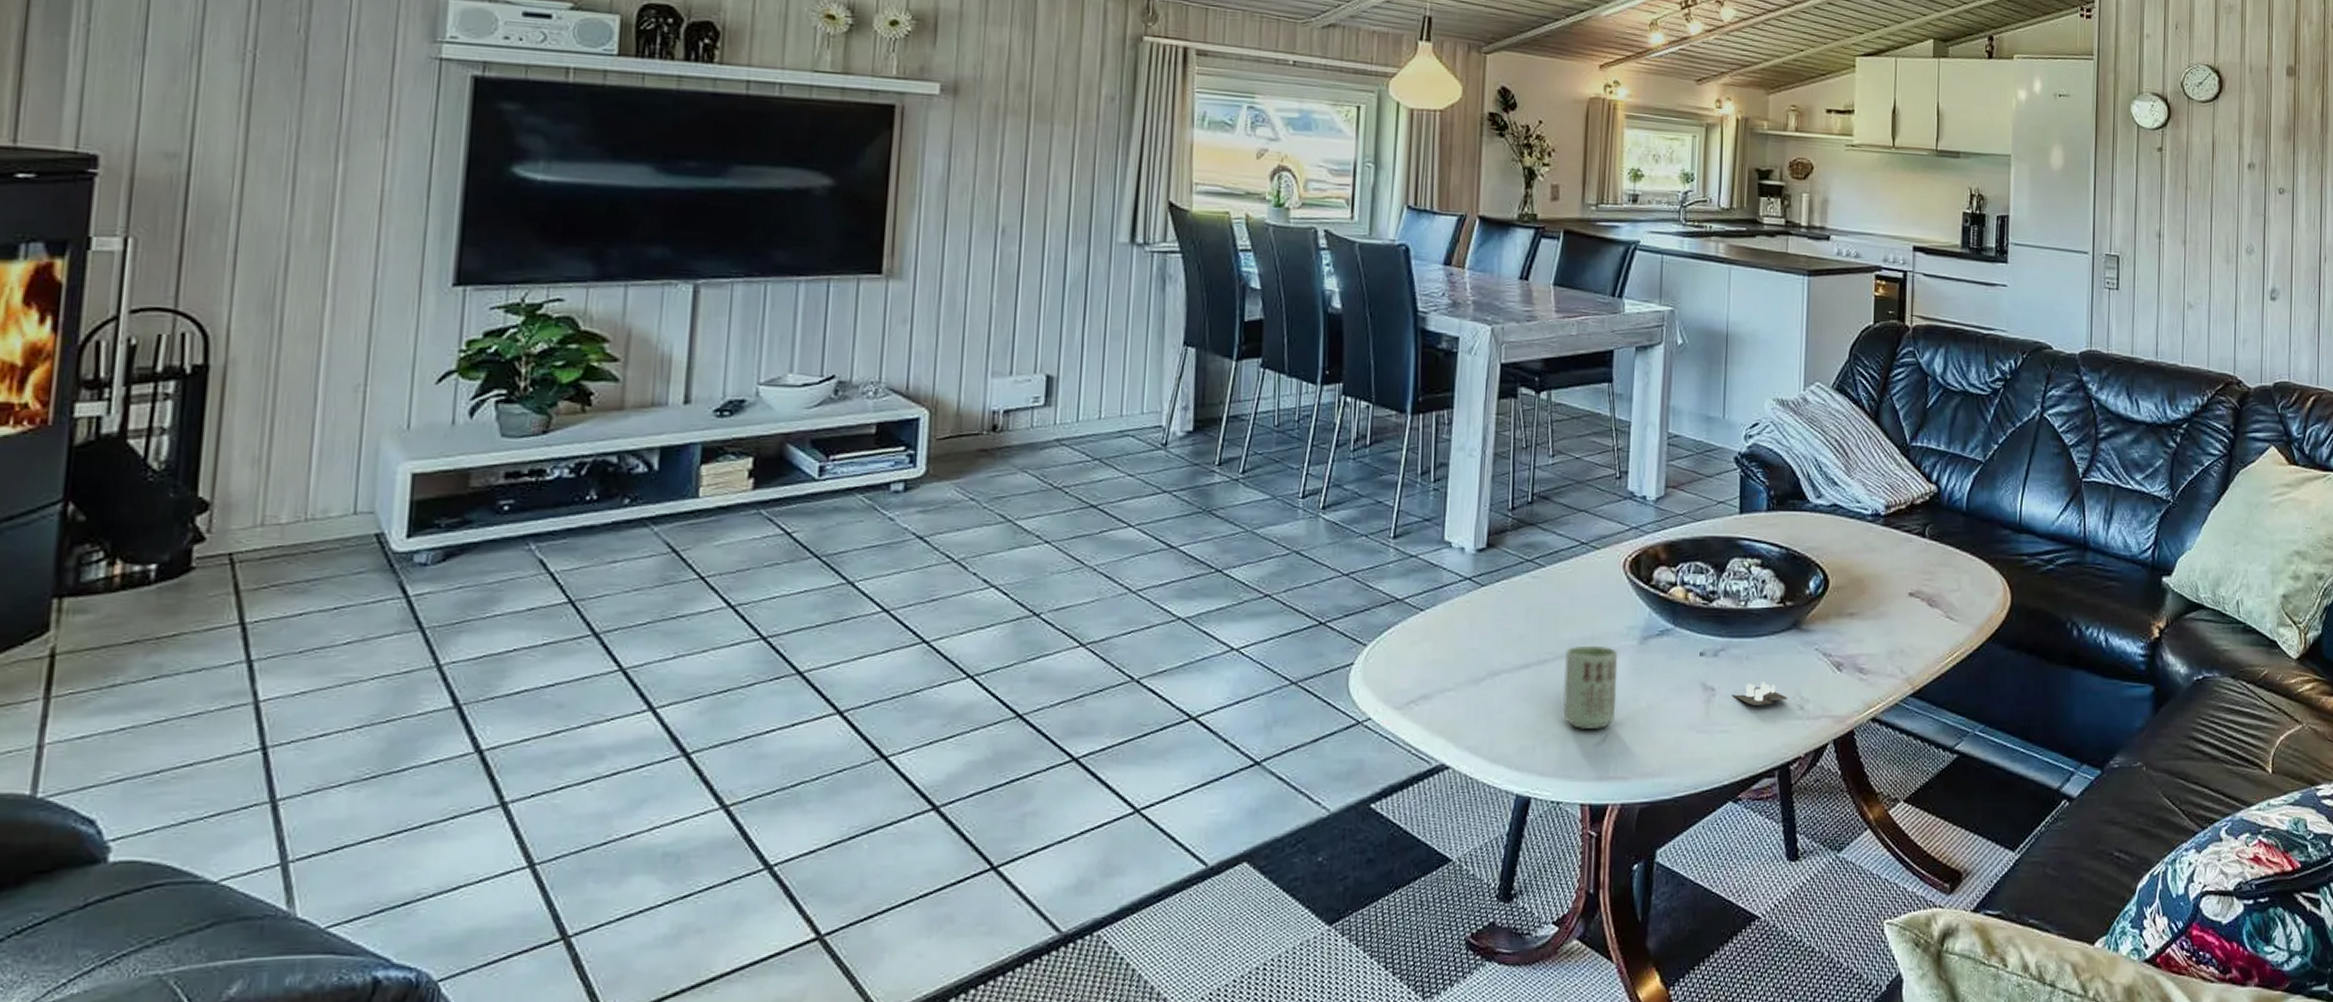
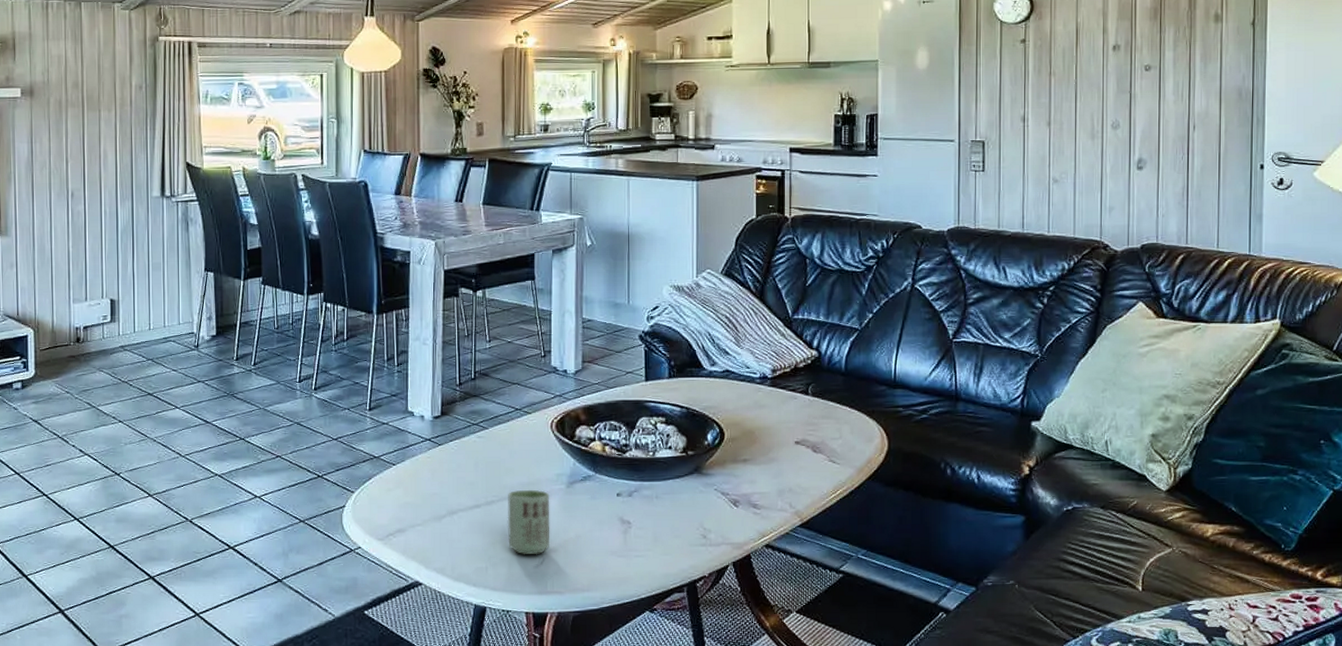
candle: present [1733,682,1788,705] -> none [646,516,692,535]

